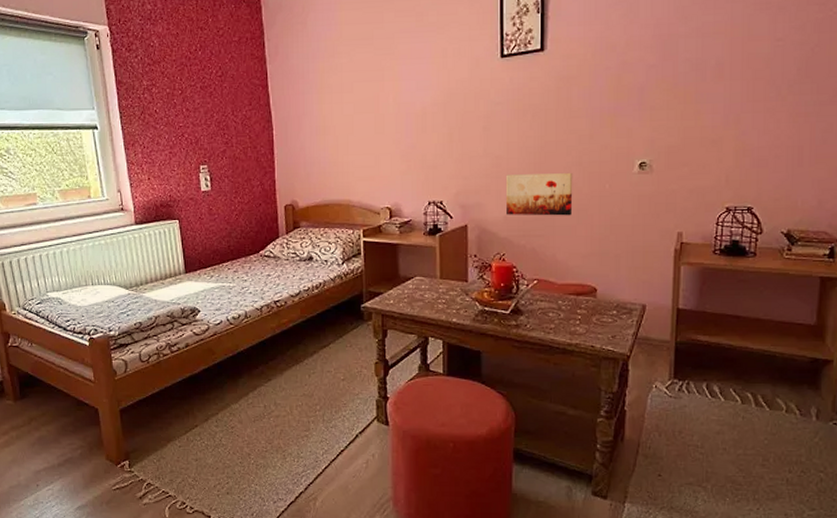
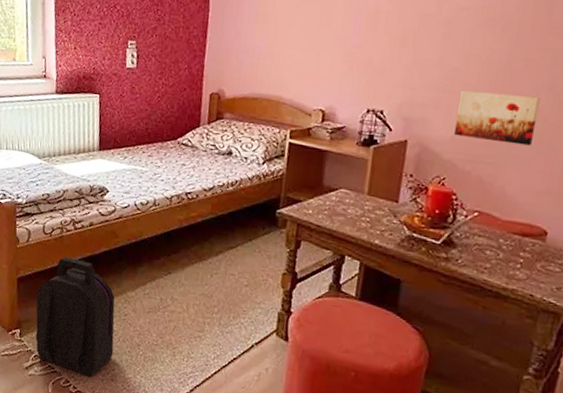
backpack: none [140,380,225,494] -> present [35,256,115,377]

